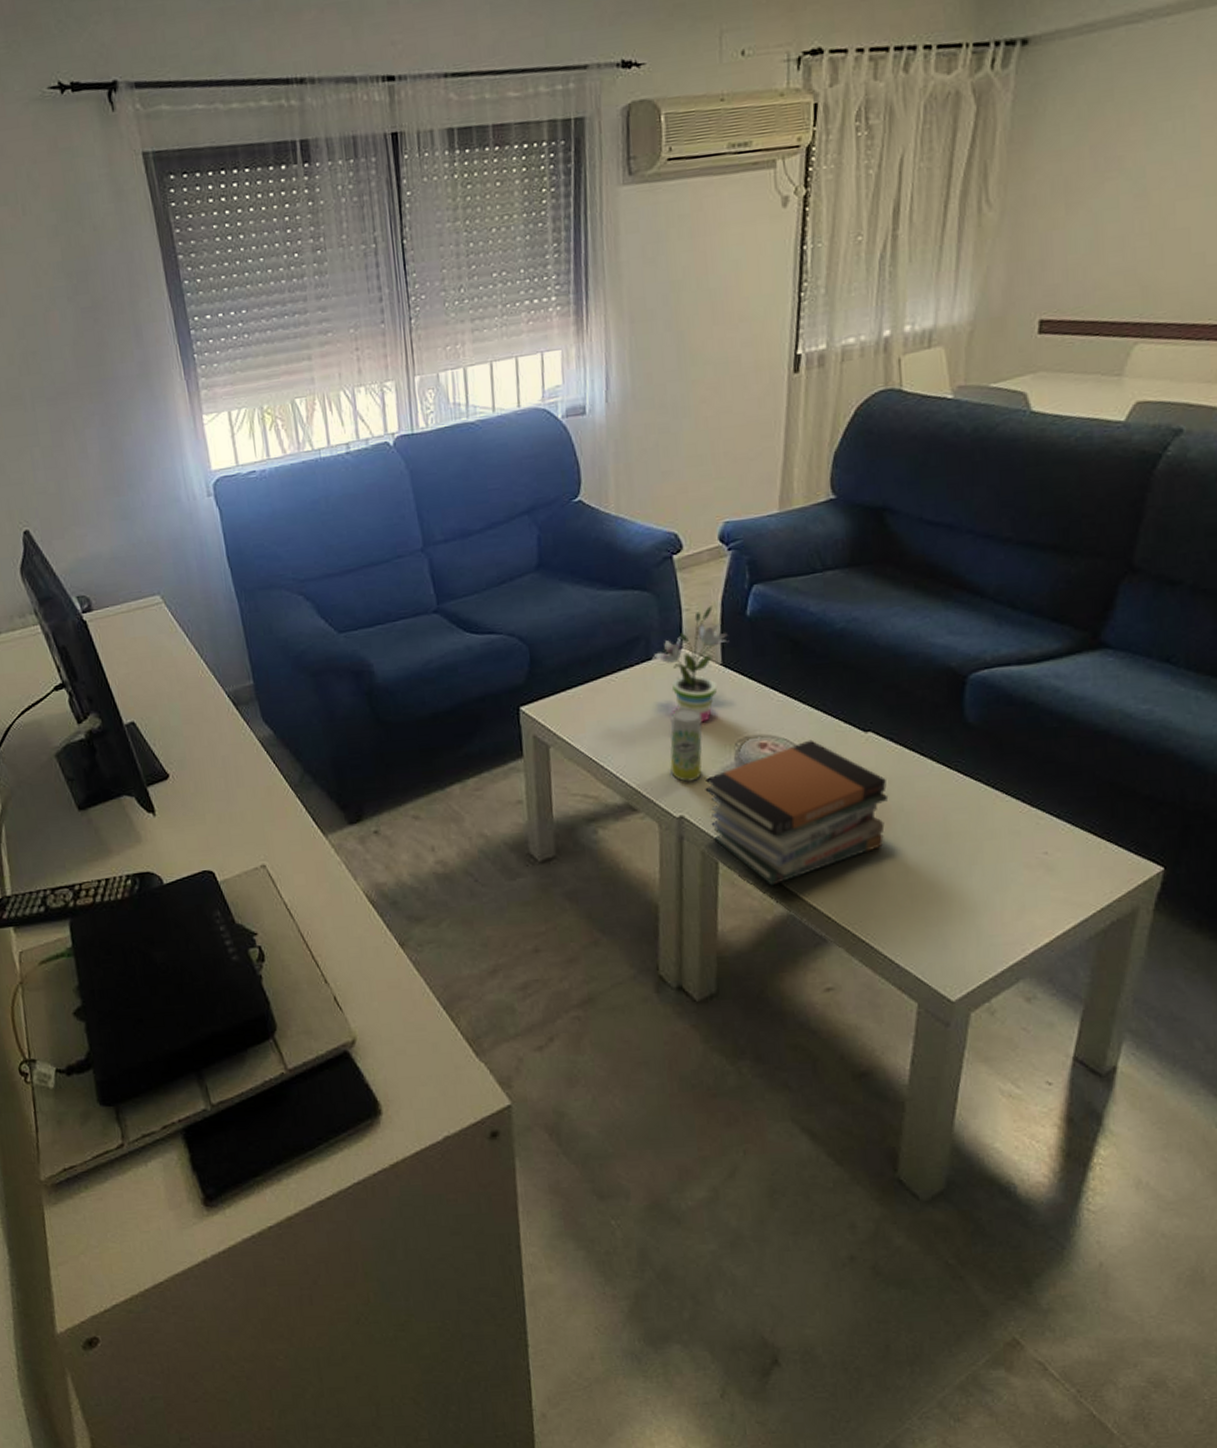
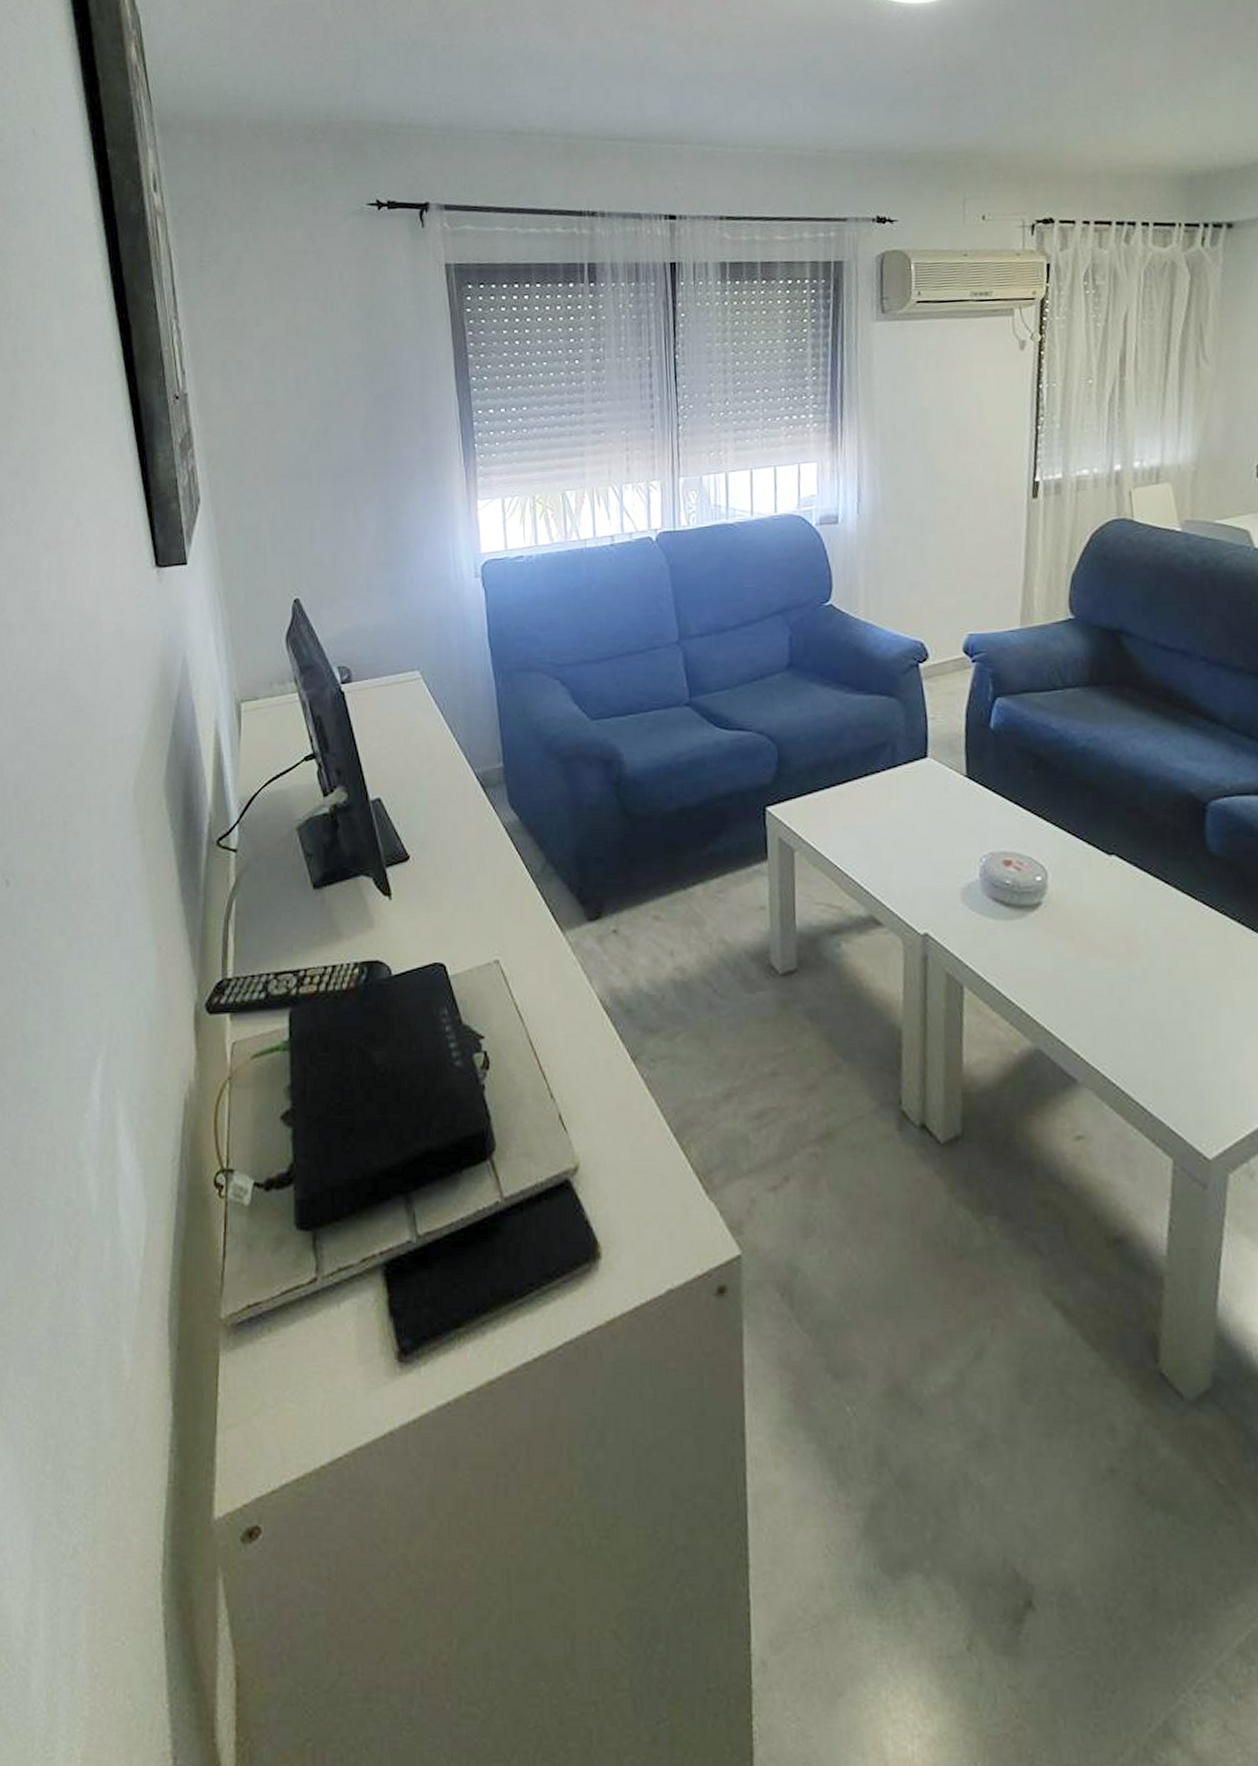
potted plant: present [653,606,730,723] -> none [899,716,974,835]
beverage can: present [670,707,702,783] -> none [915,818,947,898]
book stack: present [705,739,889,886] -> none [950,860,1135,1016]

